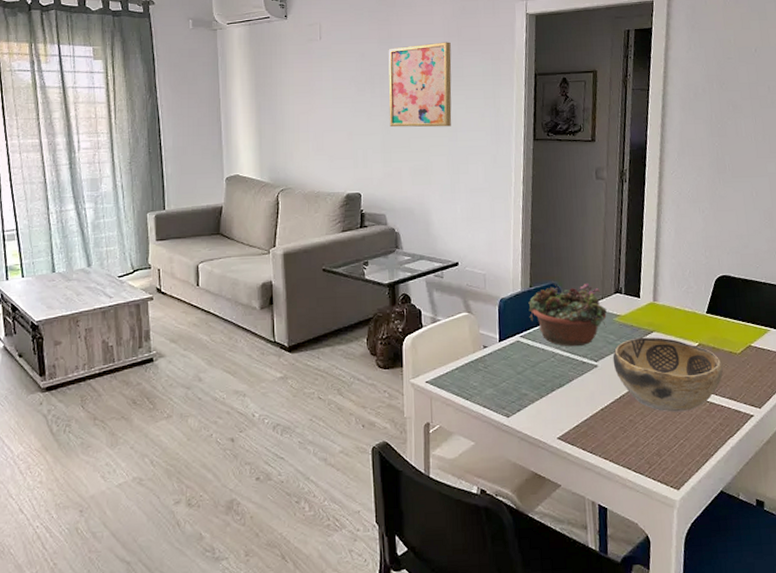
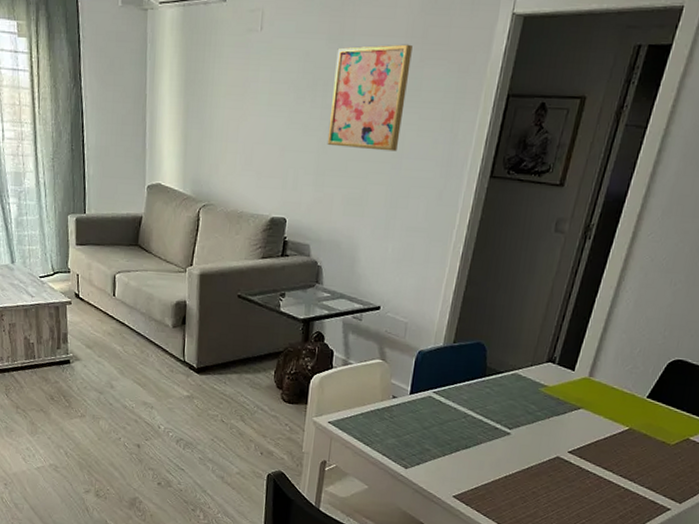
succulent planter: present [528,280,607,347] -> none [447,339,534,412]
decorative bowl: present [612,337,723,412] -> none [528,411,650,494]

